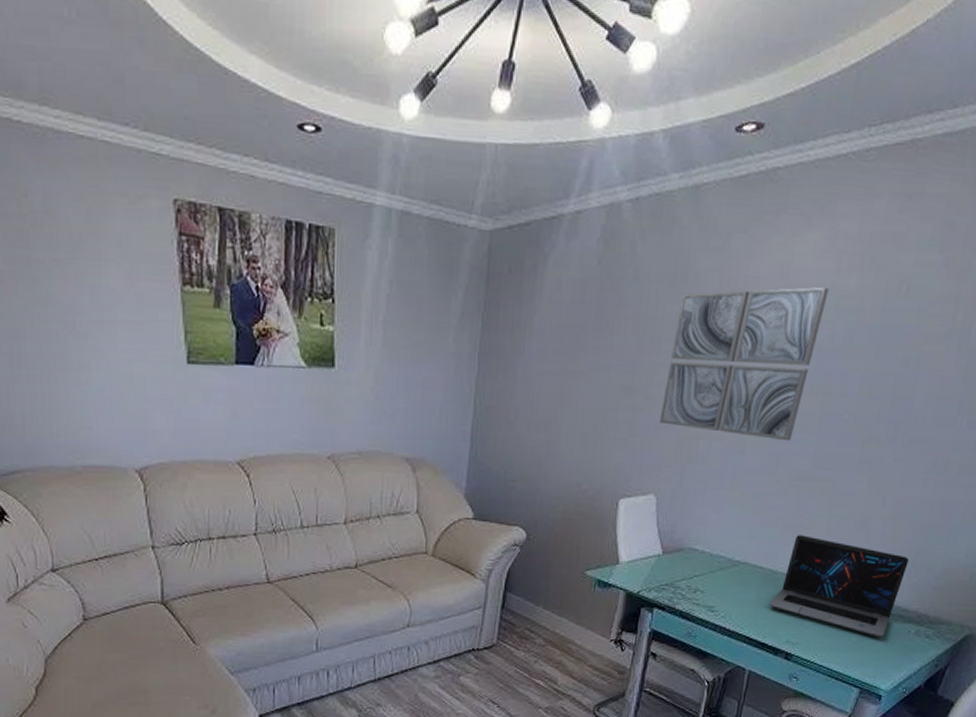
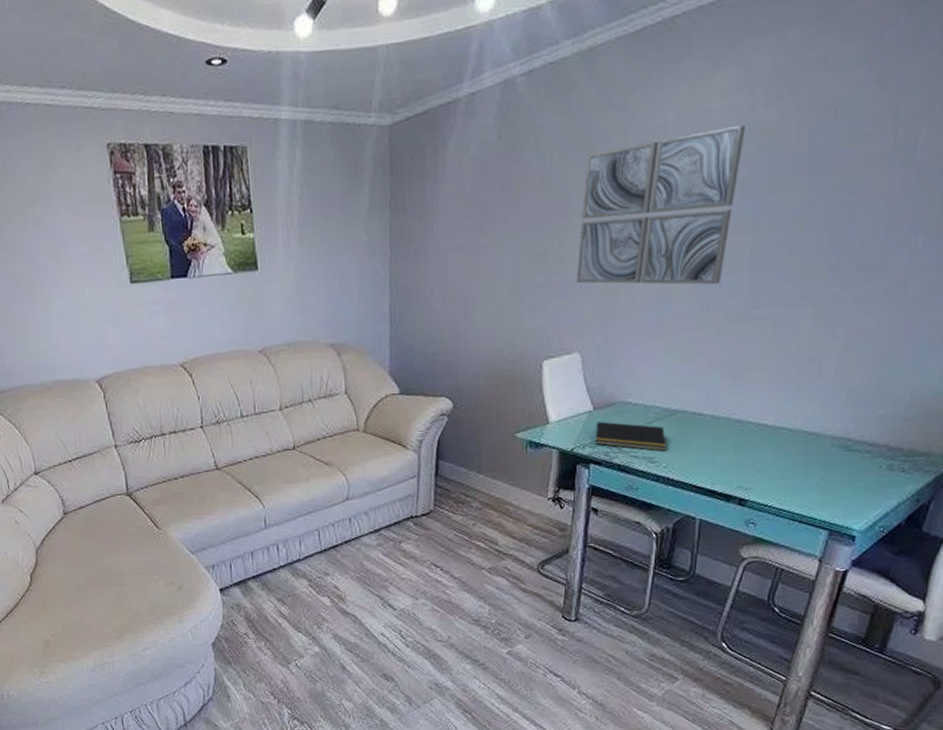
notepad: none [660,566,727,601] -> present [595,421,666,451]
laptop: present [768,535,909,638] -> none [714,377,871,476]

